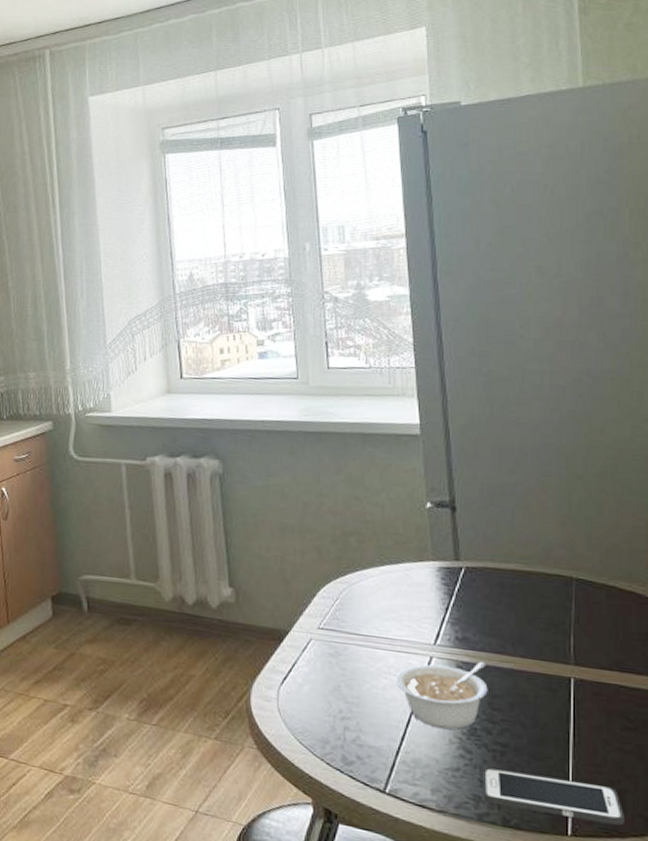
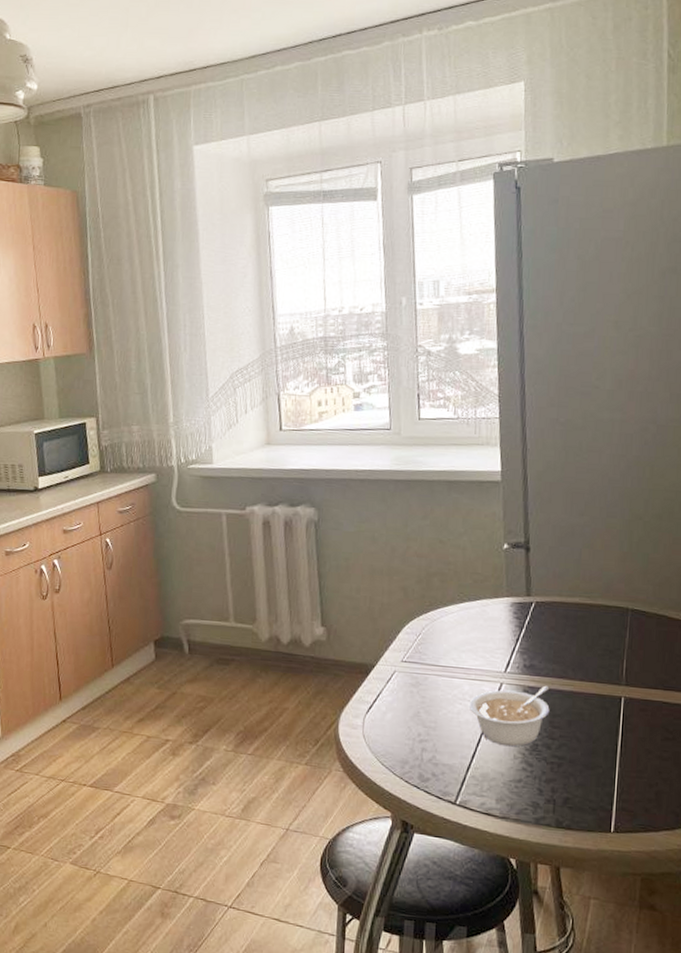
cell phone: present [482,768,624,826] -> none [540,778,659,822]

